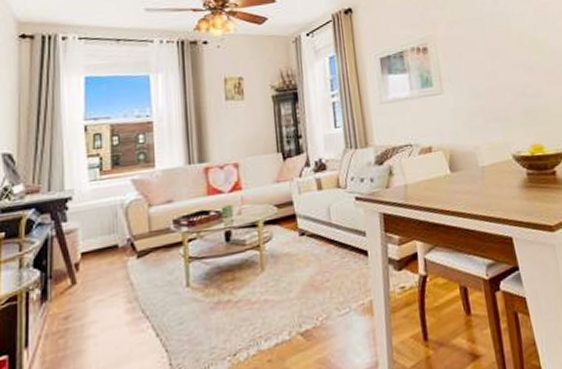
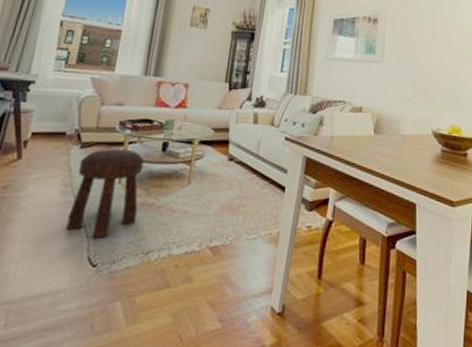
stool: none [140,248,215,351] -> present [65,148,145,238]

